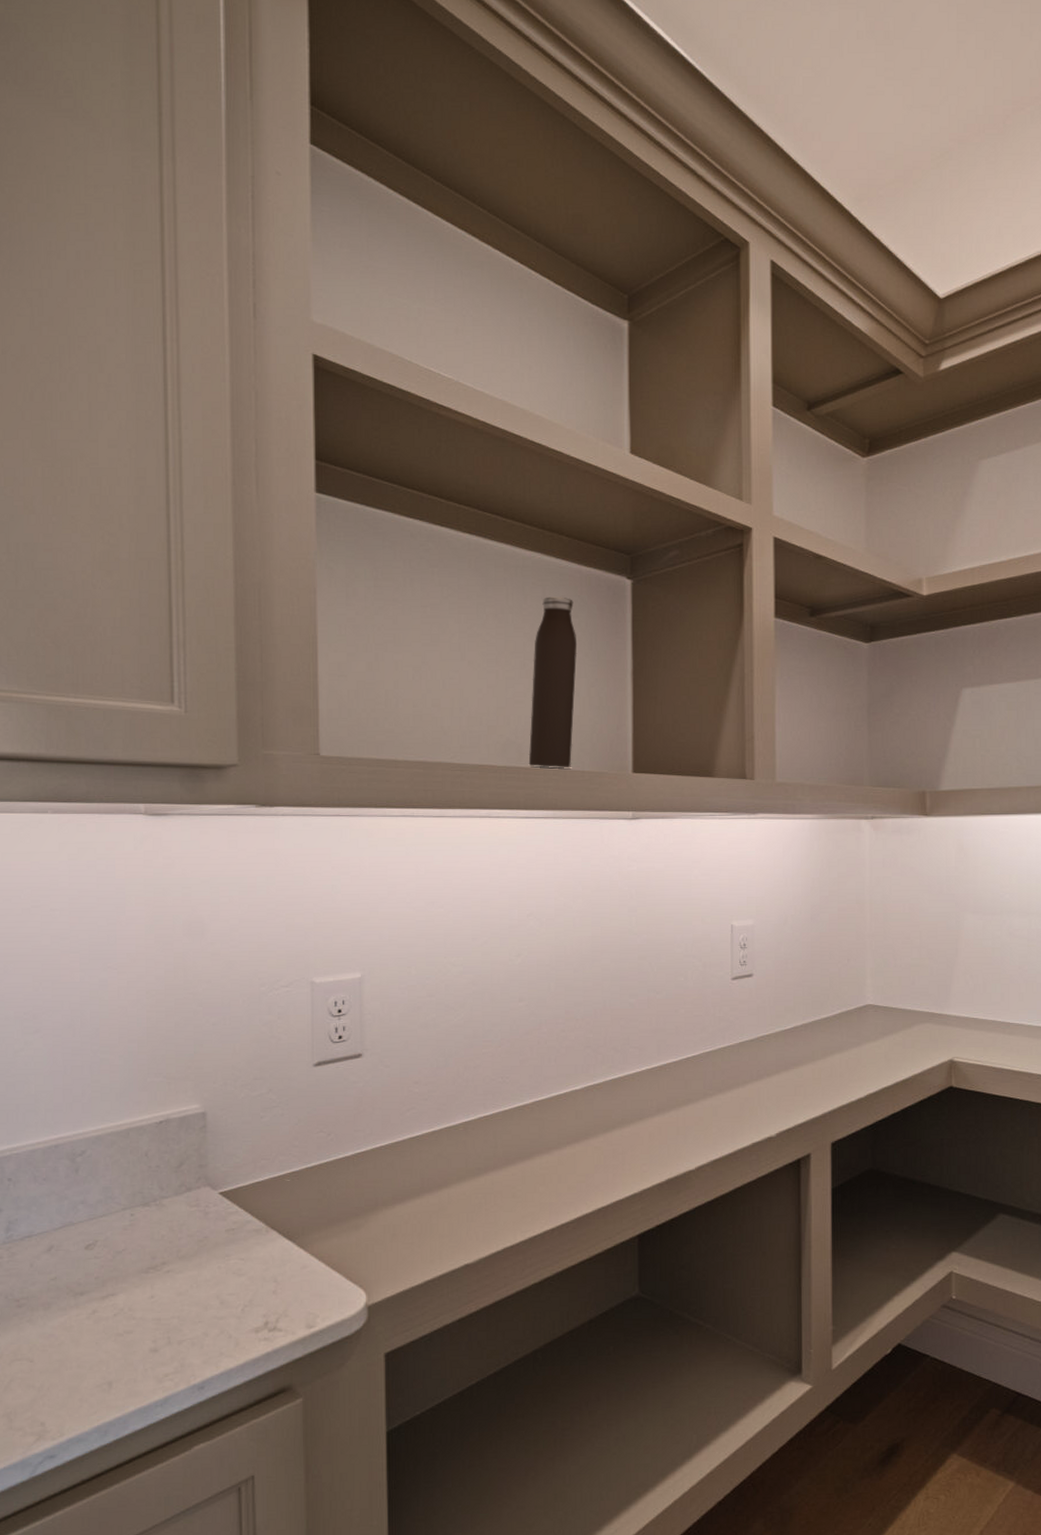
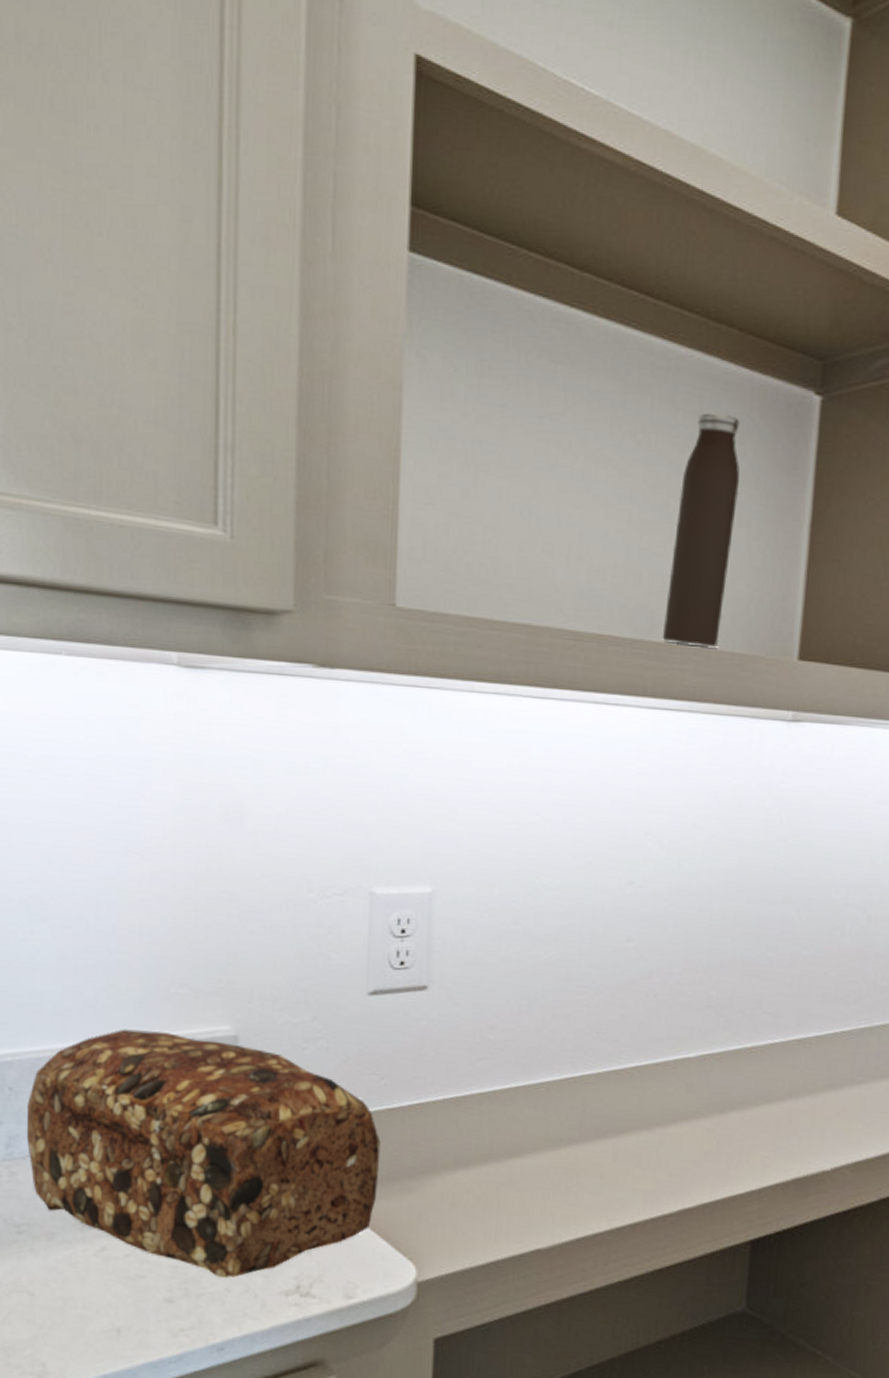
bread loaf: none [24,1115,331,1324] -> present [26,1029,381,1278]

